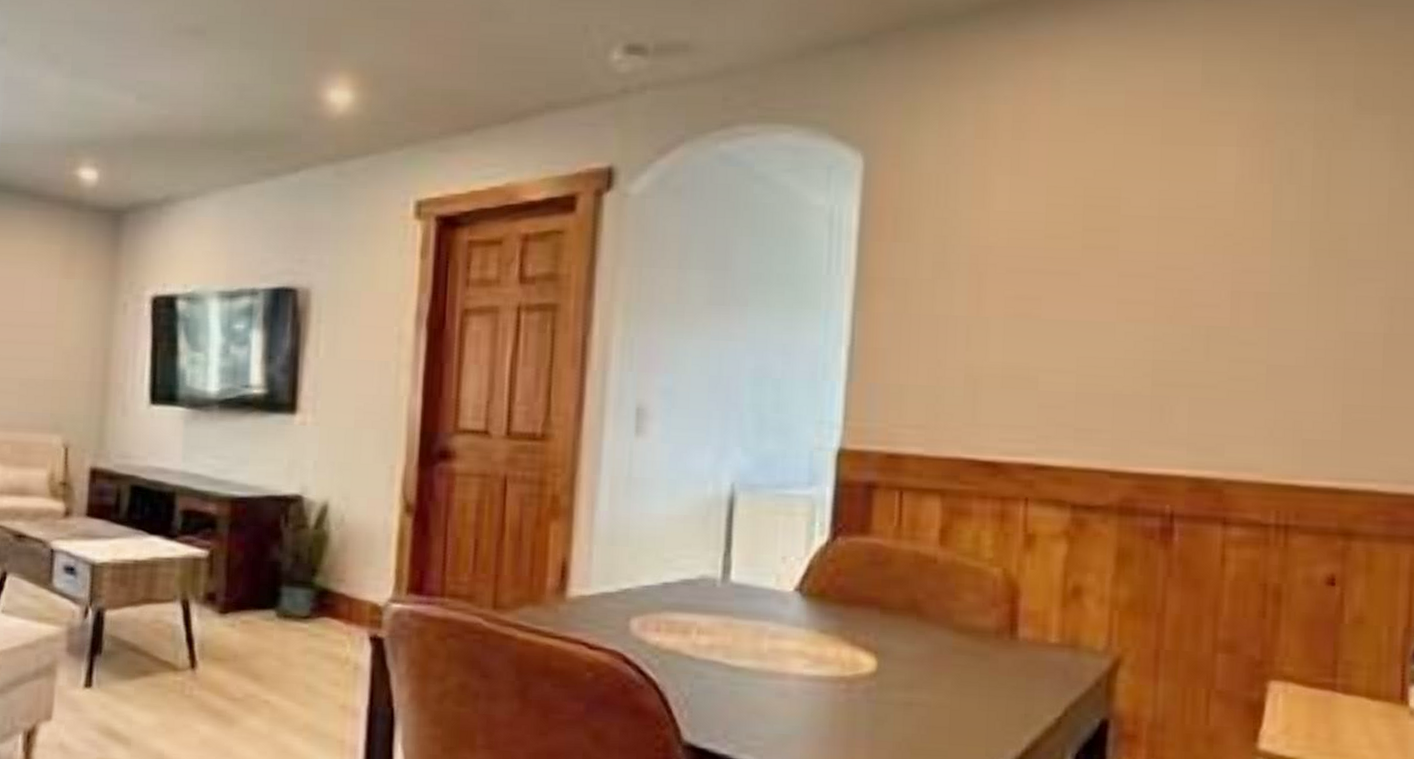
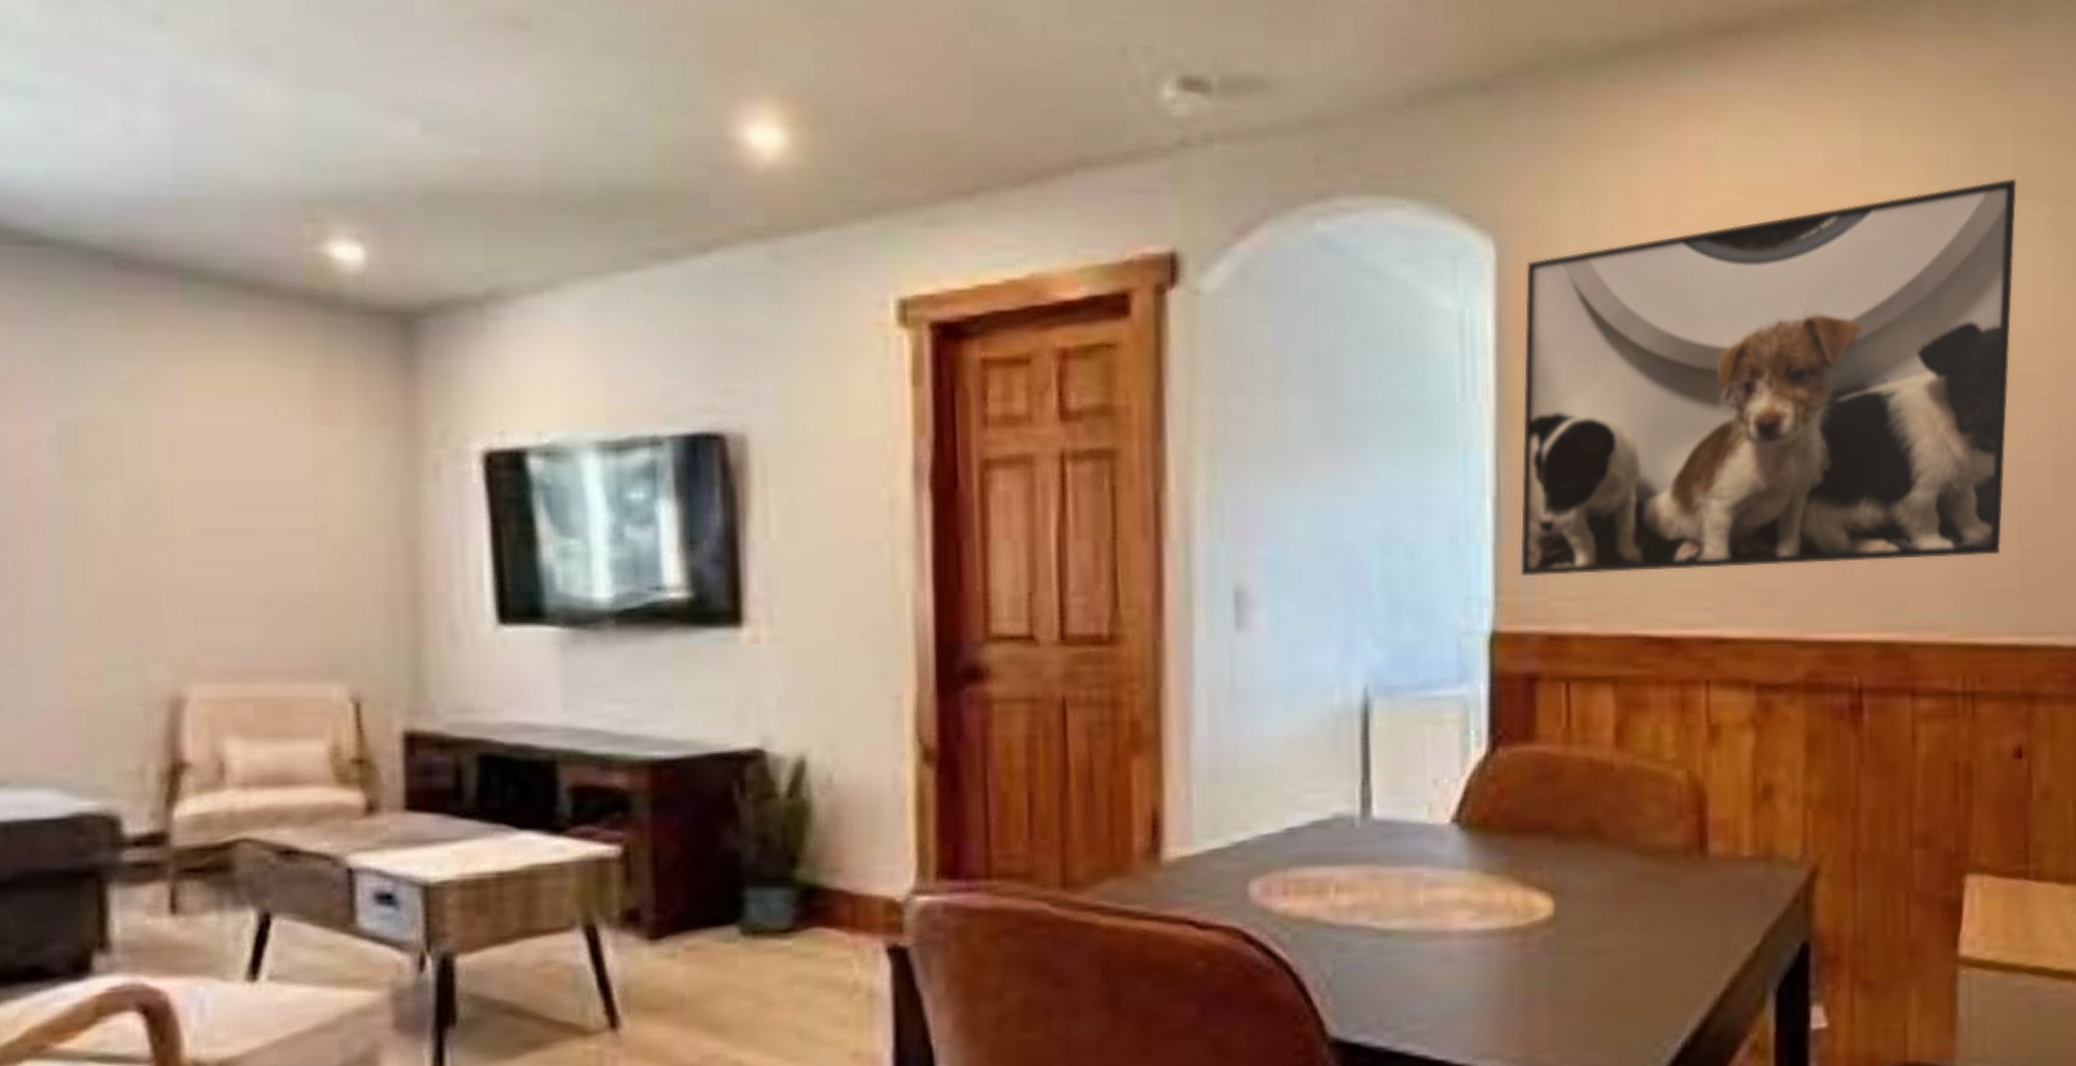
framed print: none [866,94,1358,411] -> present [1520,178,2018,577]

